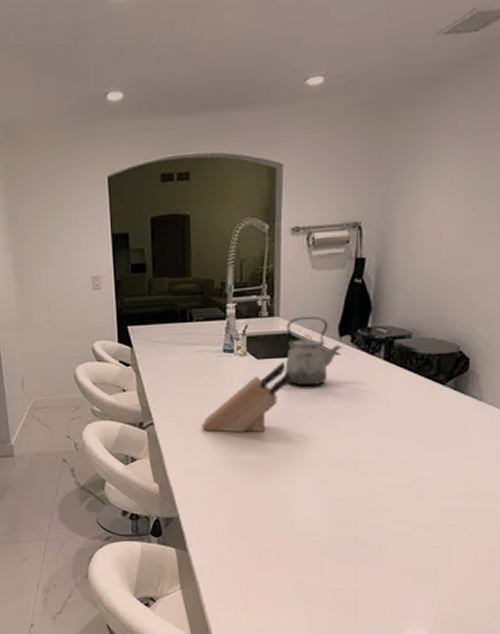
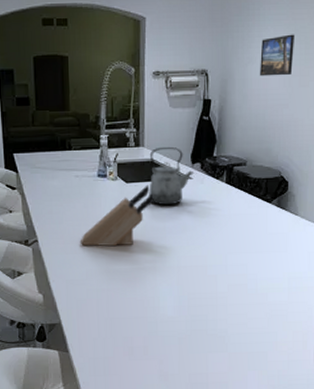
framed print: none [430,171,482,227] -> present [259,34,296,76]

